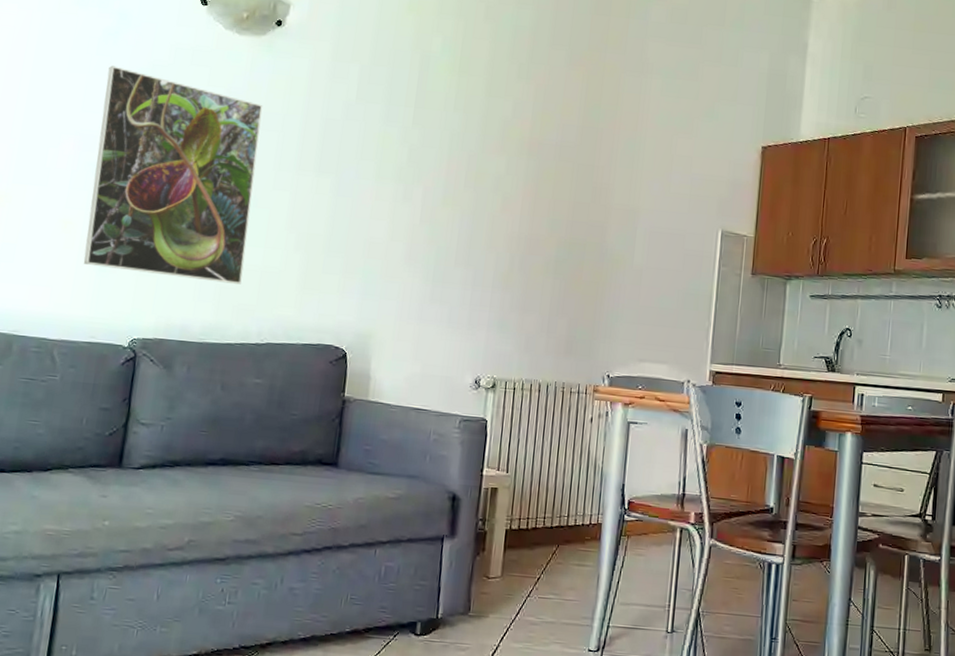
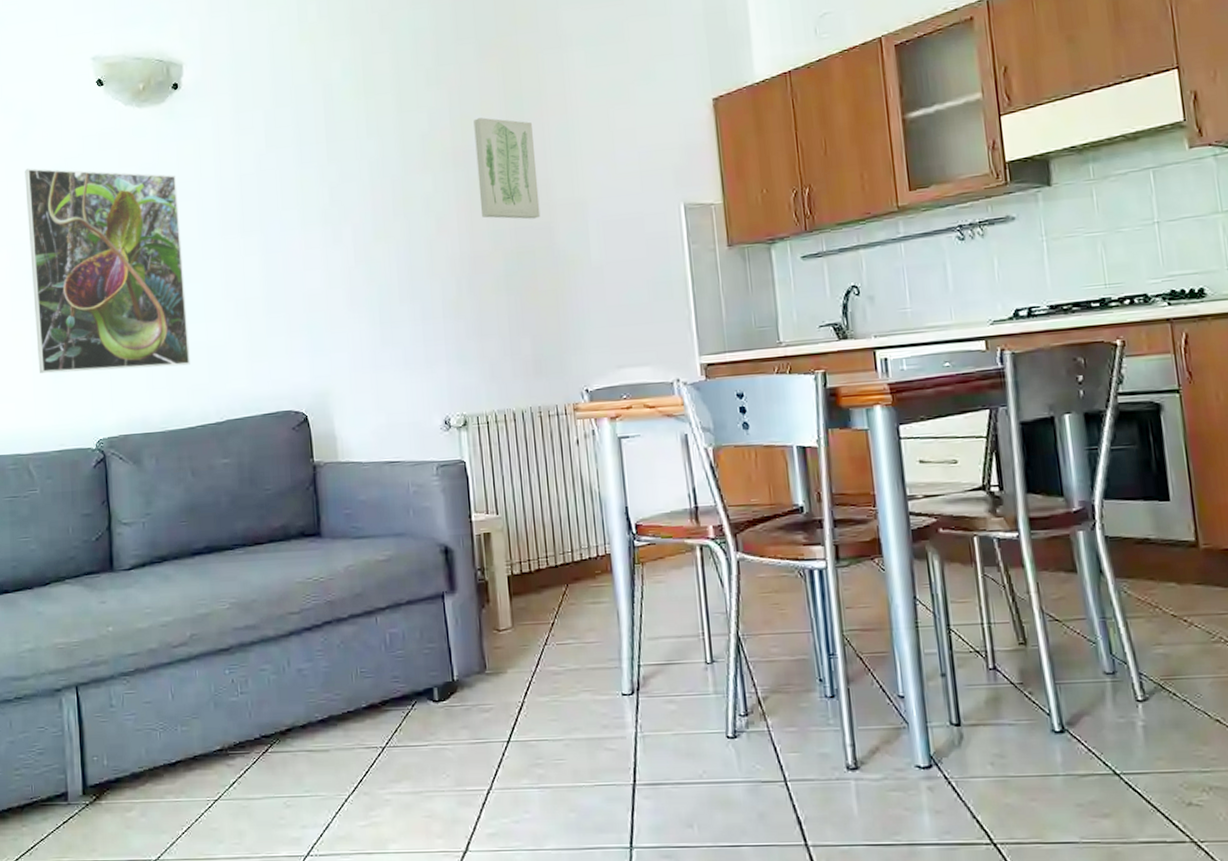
wall art: none [544,117,604,217] -> present [473,117,541,220]

